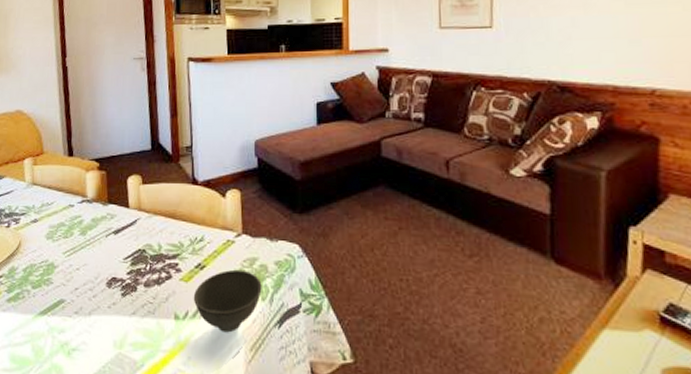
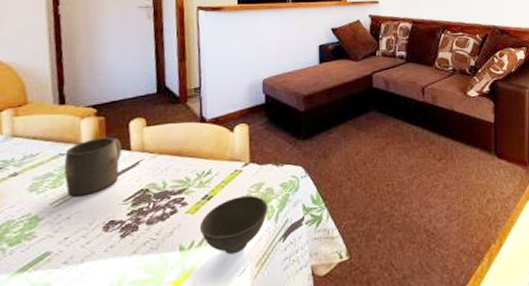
mug: none [73,192,121,251] -> present [63,137,122,199]

